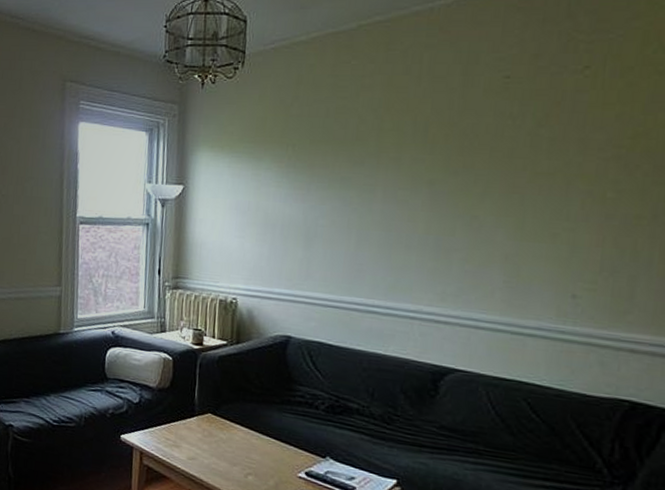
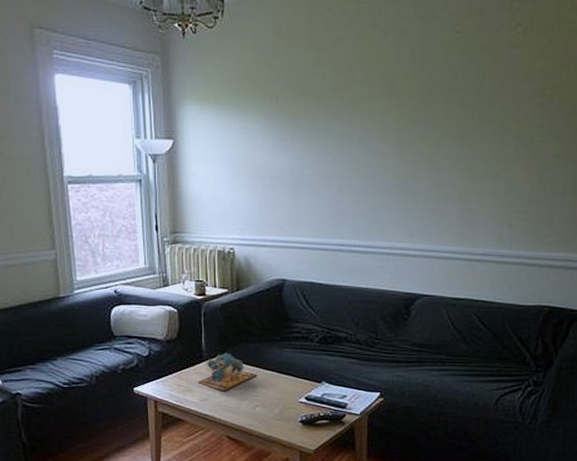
succulent plant: none [187,410,253,453] -> present [198,353,258,392]

